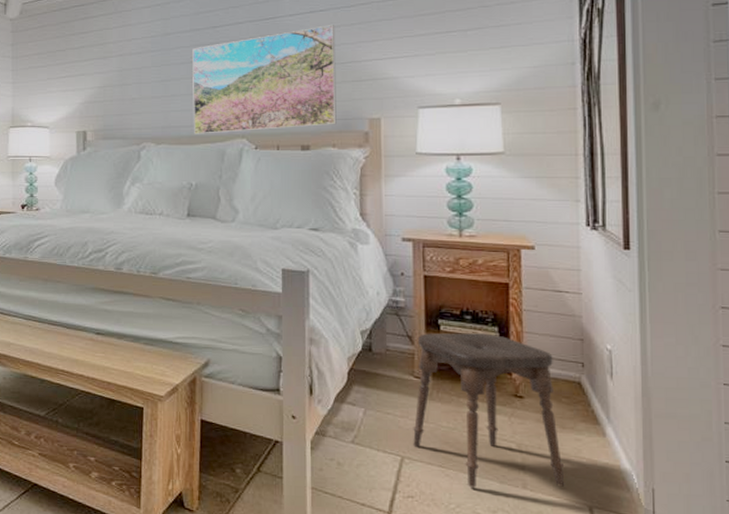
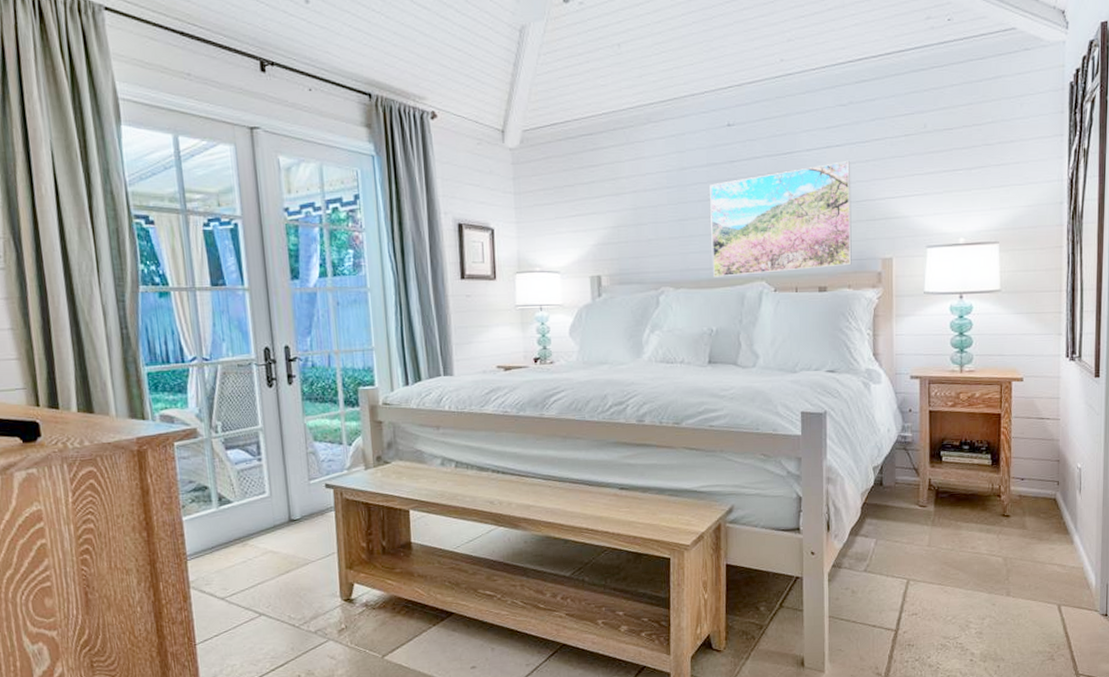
stool: present [413,333,565,488] -> none [917,461,1040,600]

